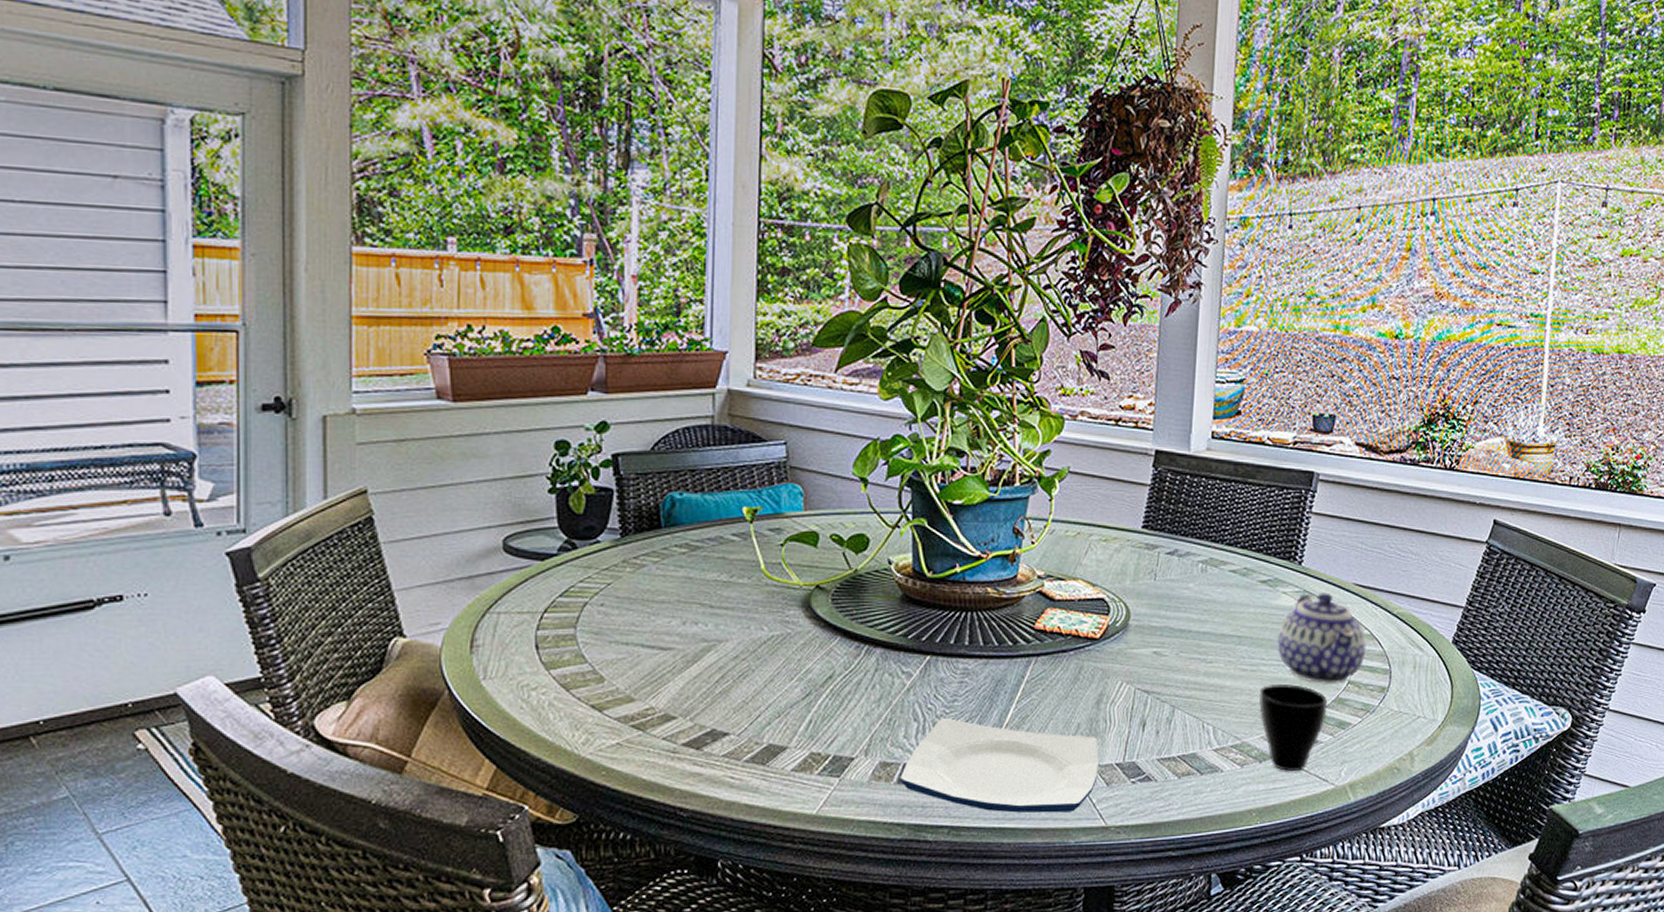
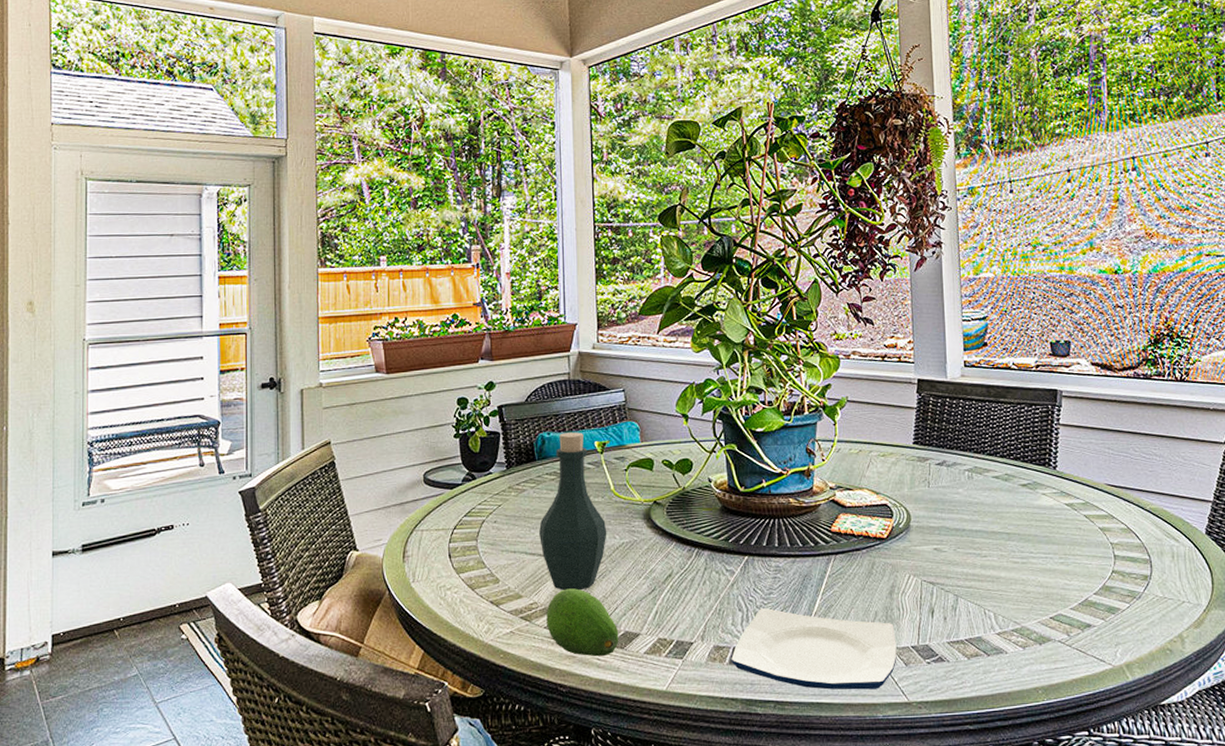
bottle: none [662,493,753,694] -> present [539,432,607,591]
fruit: none [666,691,760,775] -> present [546,588,619,657]
cup: present [1259,684,1328,772] -> none [1032,574,1096,654]
teapot: present [1277,593,1367,685] -> none [1042,493,1125,575]

